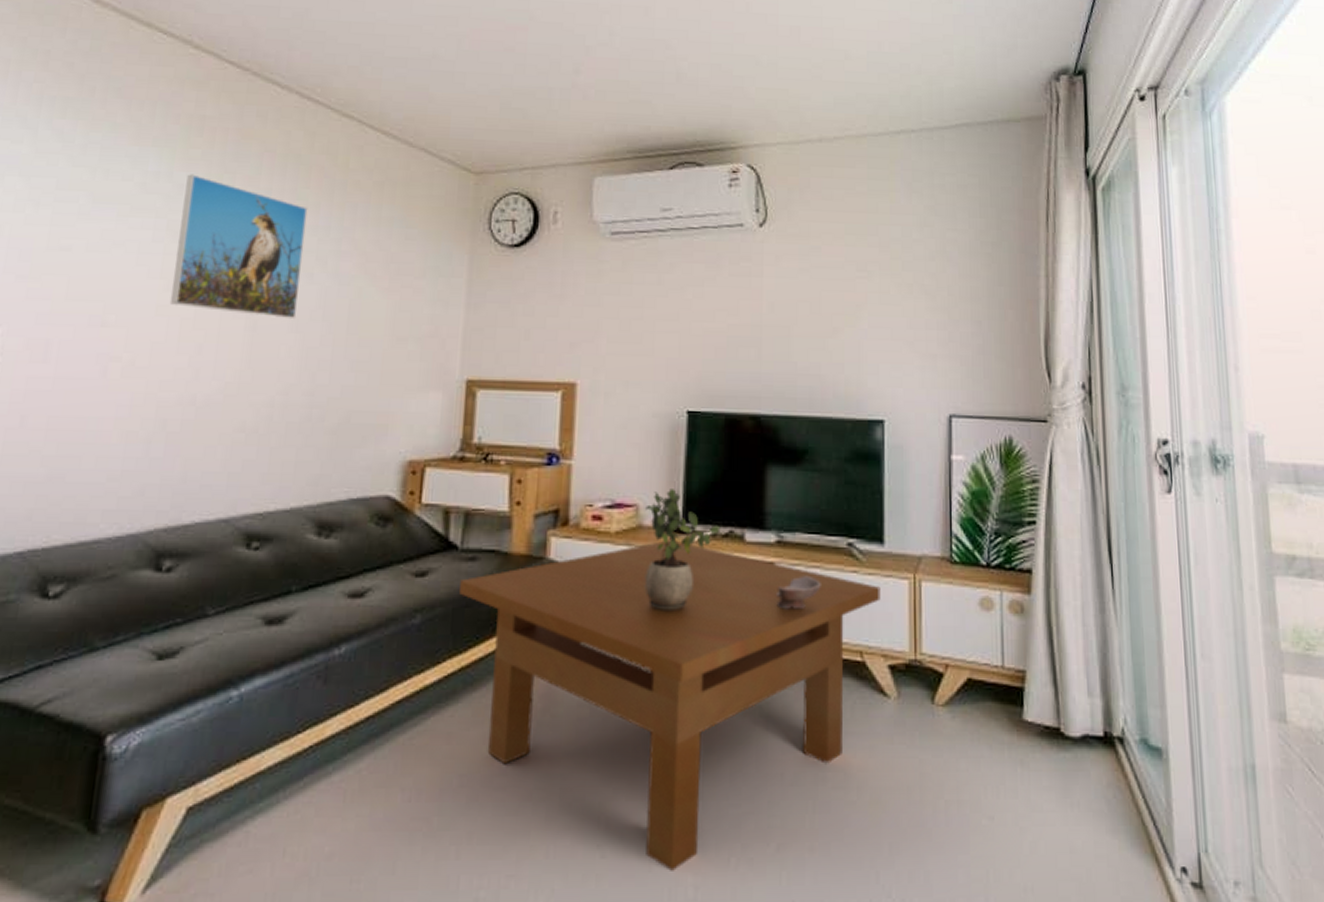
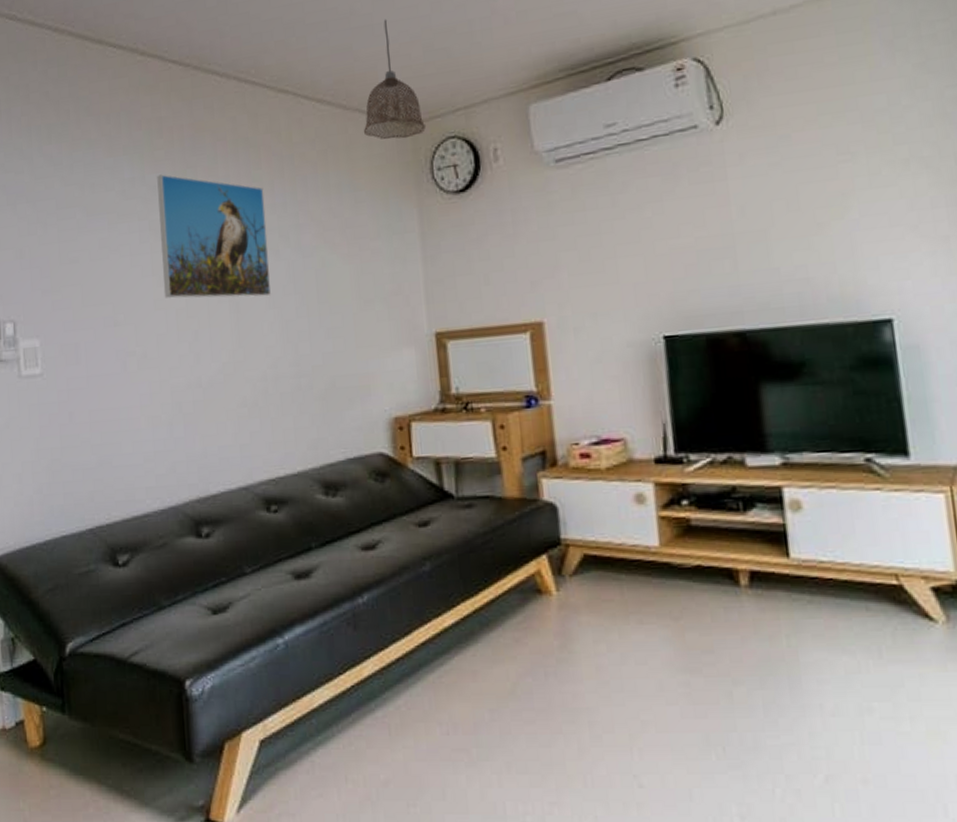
pendant lamp: none [425,69,490,186] -> present [363,19,426,140]
table: present [460,540,881,871] -> none [461,472,913,801]
potted plant: present [644,489,721,612] -> none [633,419,718,545]
ceramic bowl: present [775,576,821,610] -> none [788,497,840,535]

